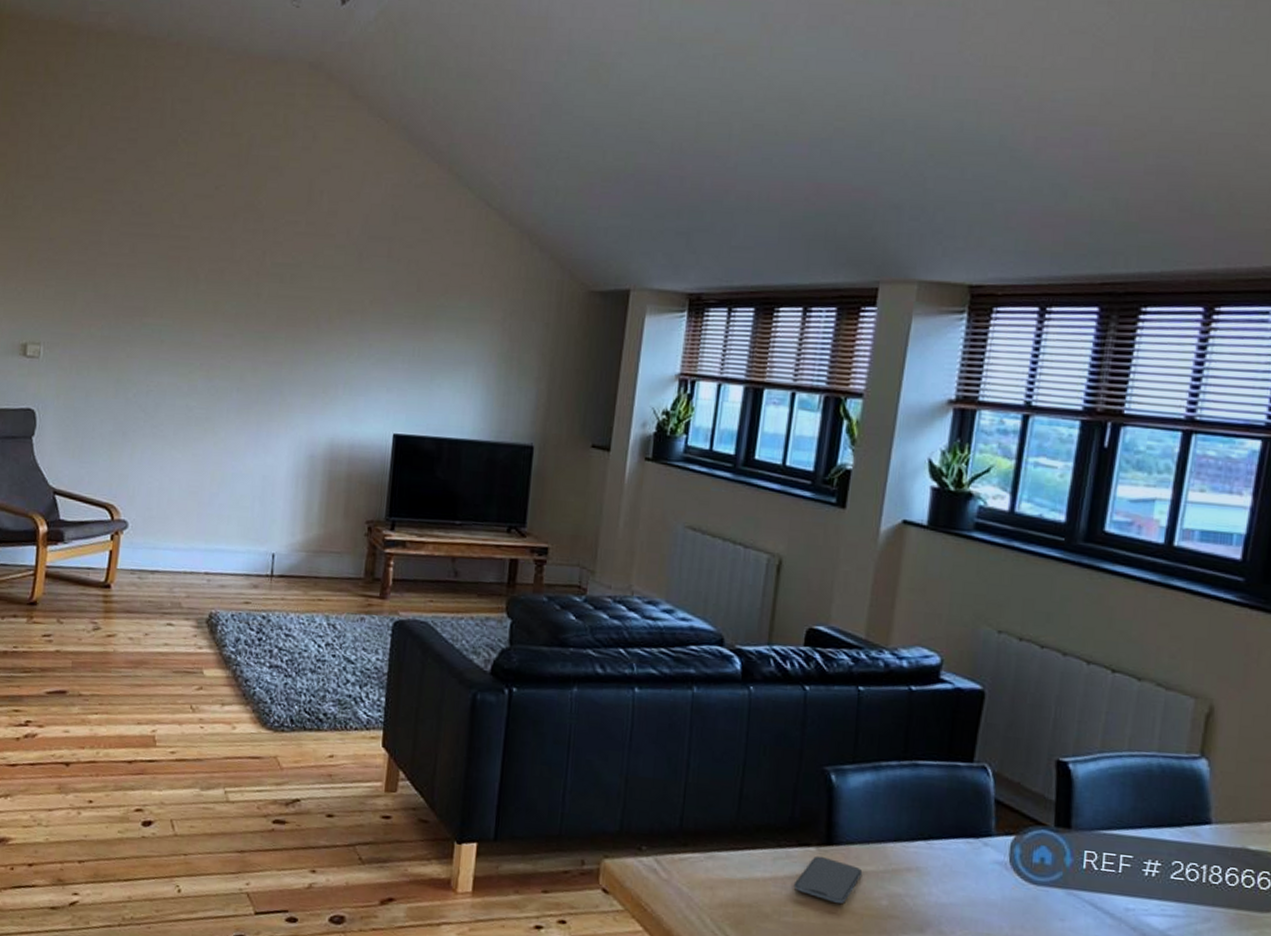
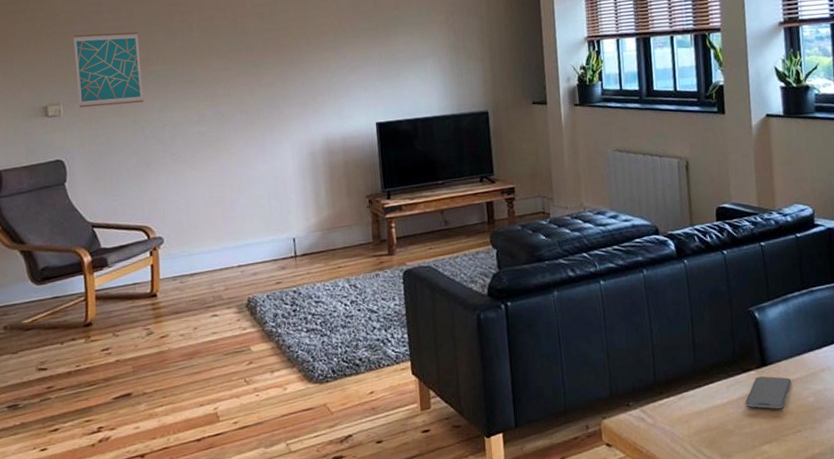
wall art: none [60,266,137,360] -> present [73,31,144,108]

